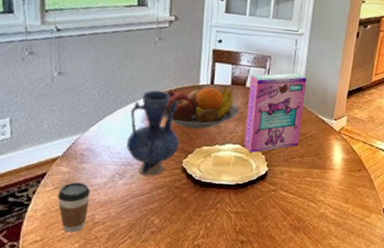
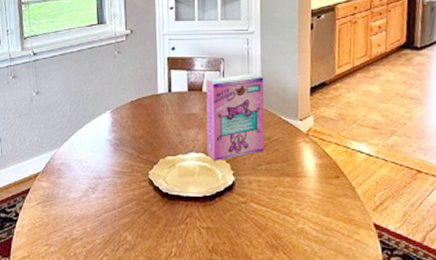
coffee cup: present [57,182,91,233] -> none [40,197,68,249]
vase: present [126,90,179,176] -> none [97,102,144,189]
fruit bowl: present [162,85,239,129] -> none [126,92,198,139]

